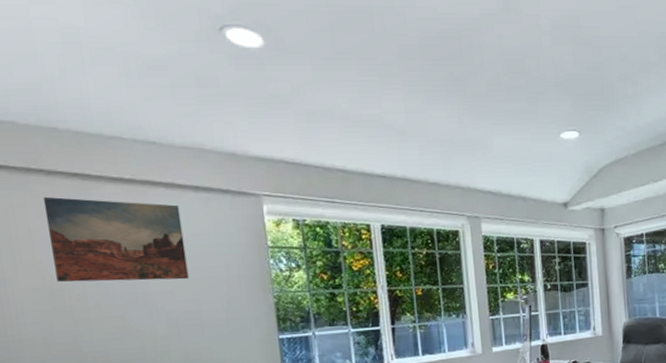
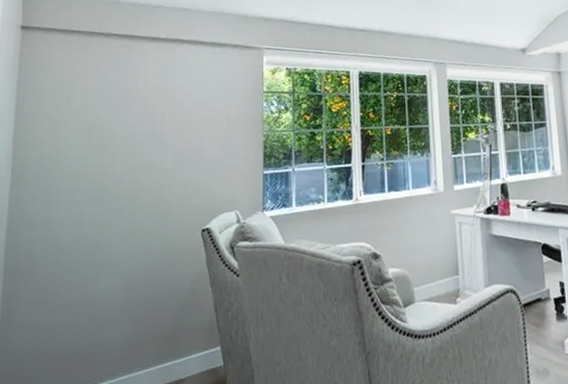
wall art: present [42,196,189,283] -> none [96,53,198,123]

